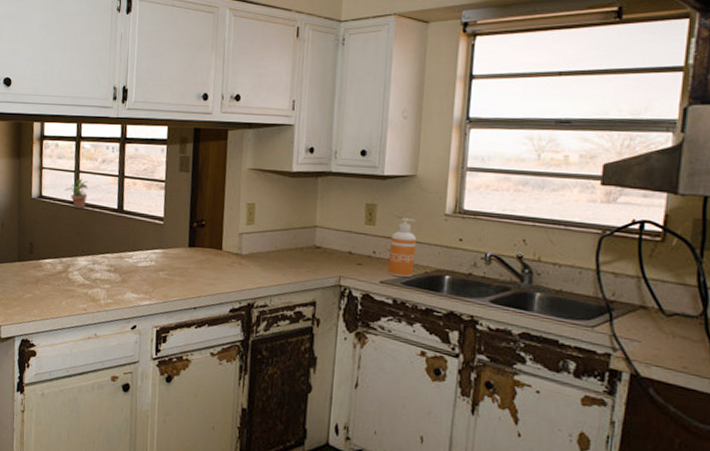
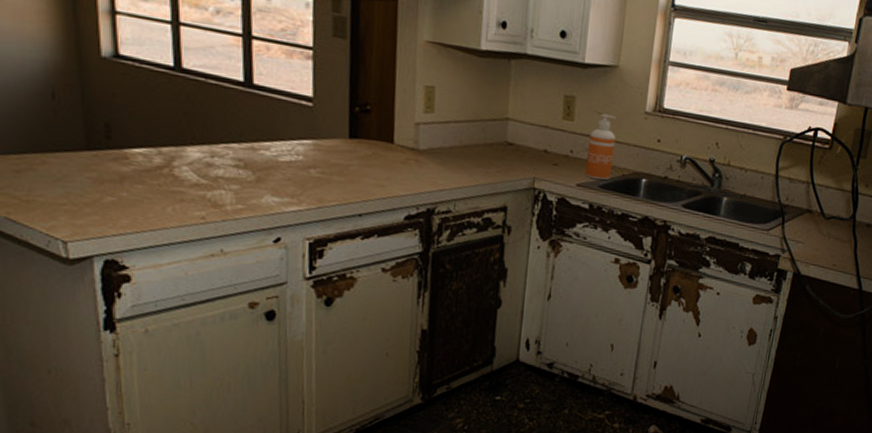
potted plant: present [64,178,88,209] -> none [157,33,195,78]

